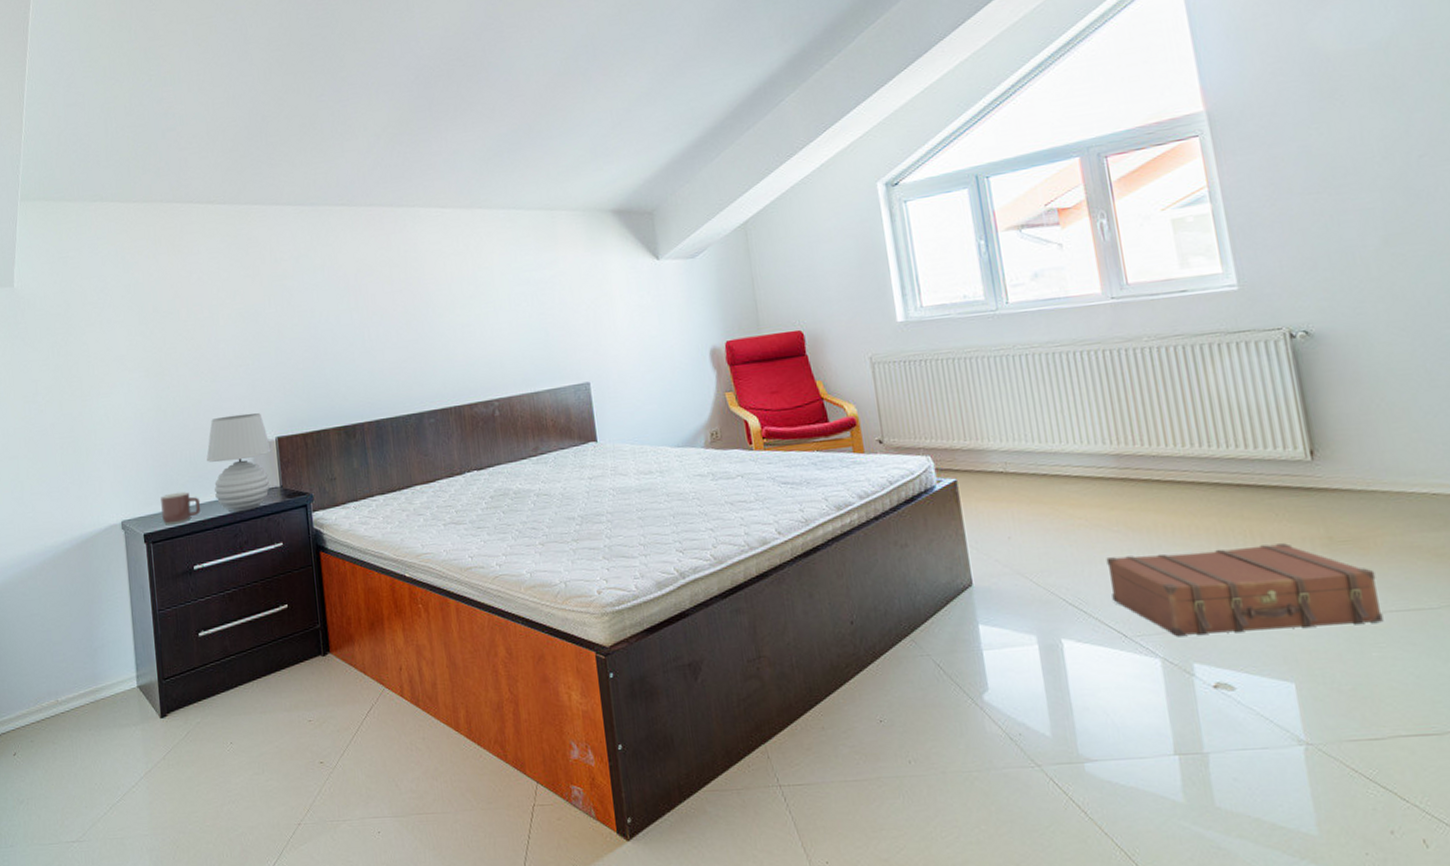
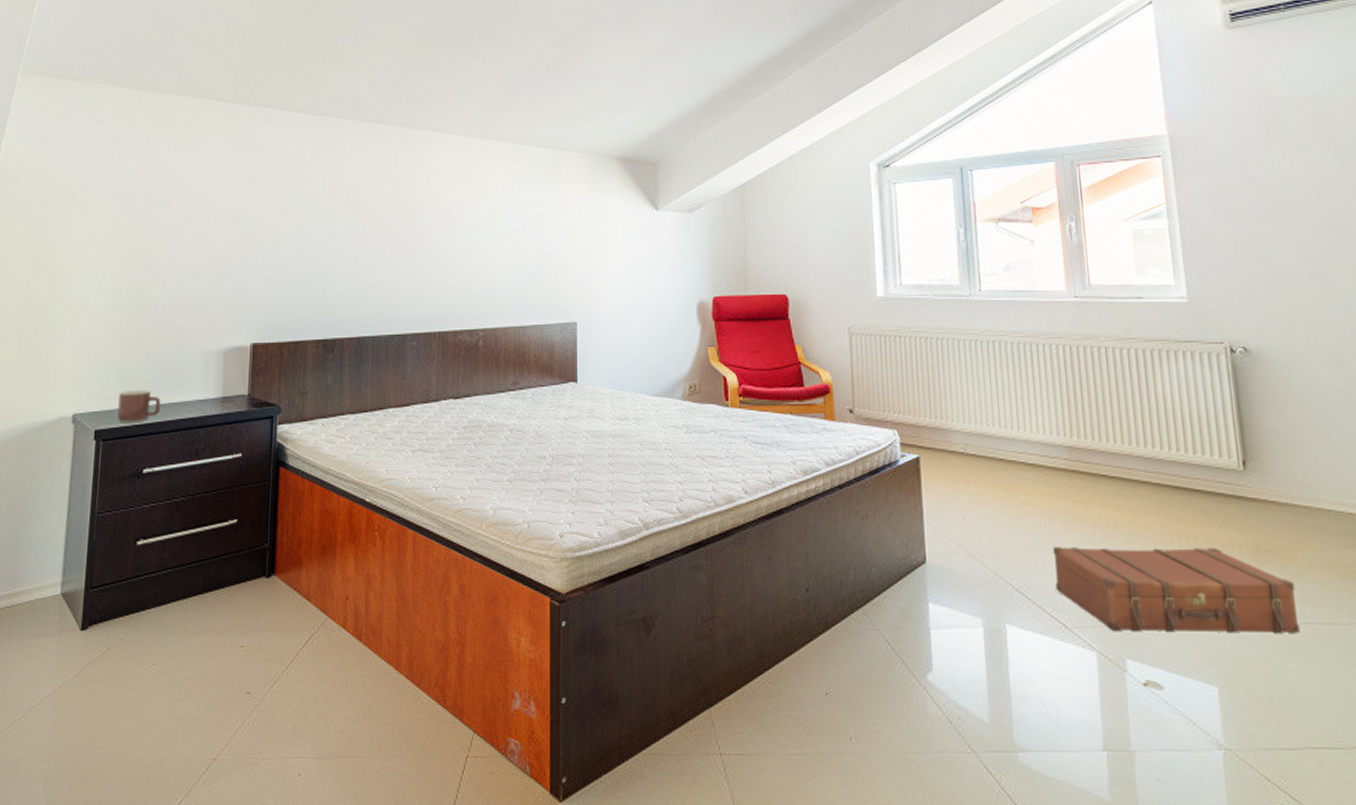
table lamp: present [206,413,271,513] -> none [175,316,244,417]

